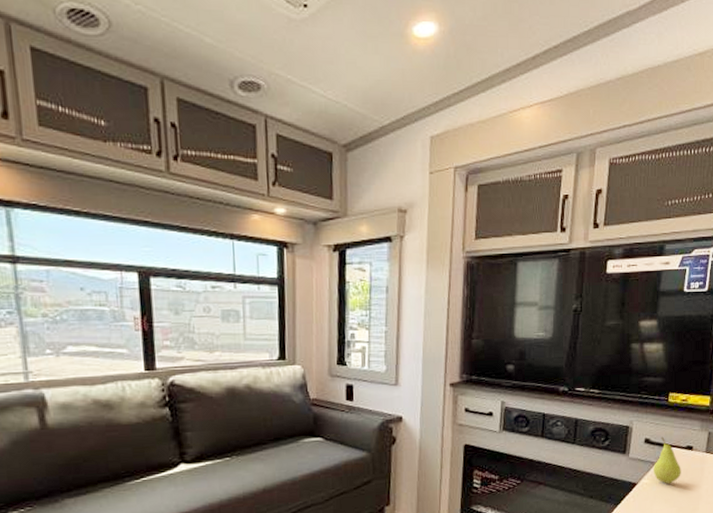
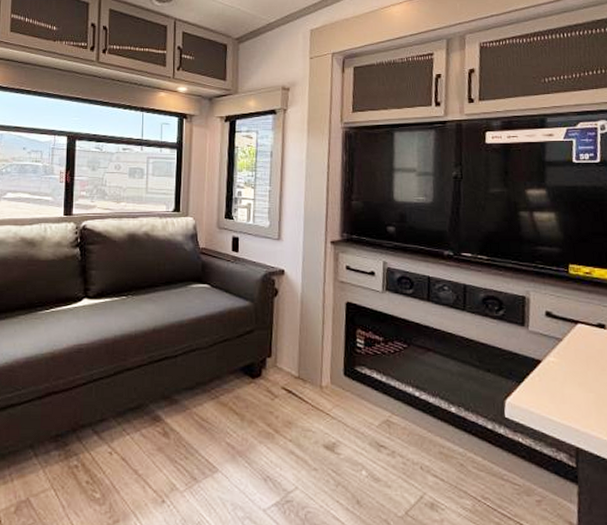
fruit: present [653,436,681,484] -> none [559,311,595,364]

